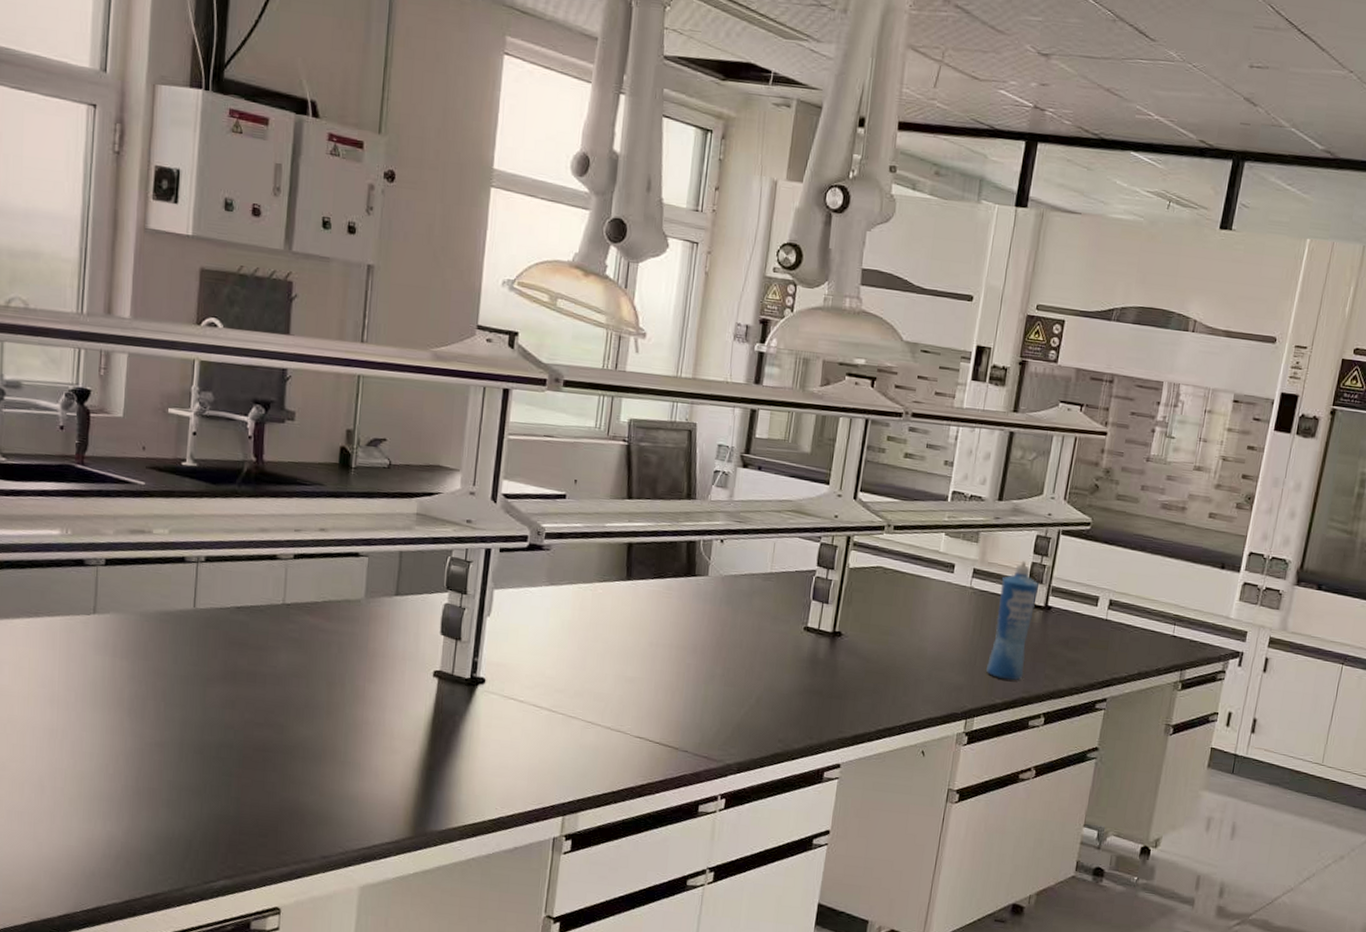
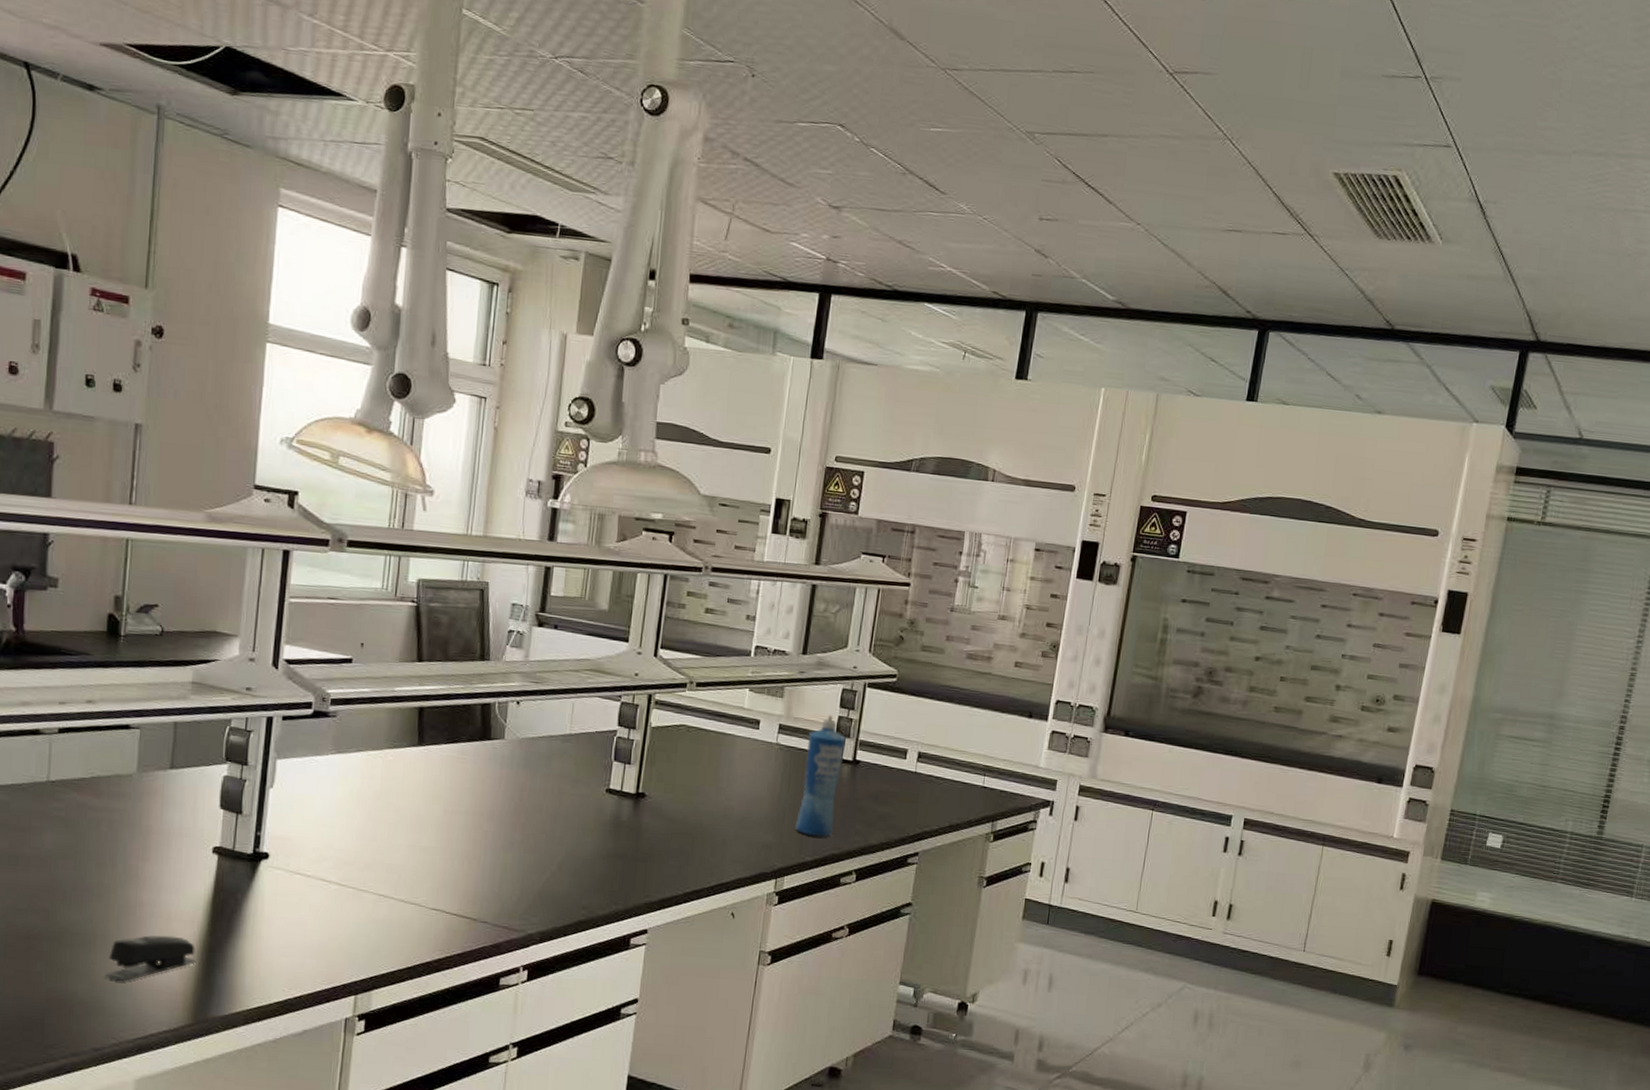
stapler: none [333,752,416,795] -> present [105,935,196,982]

